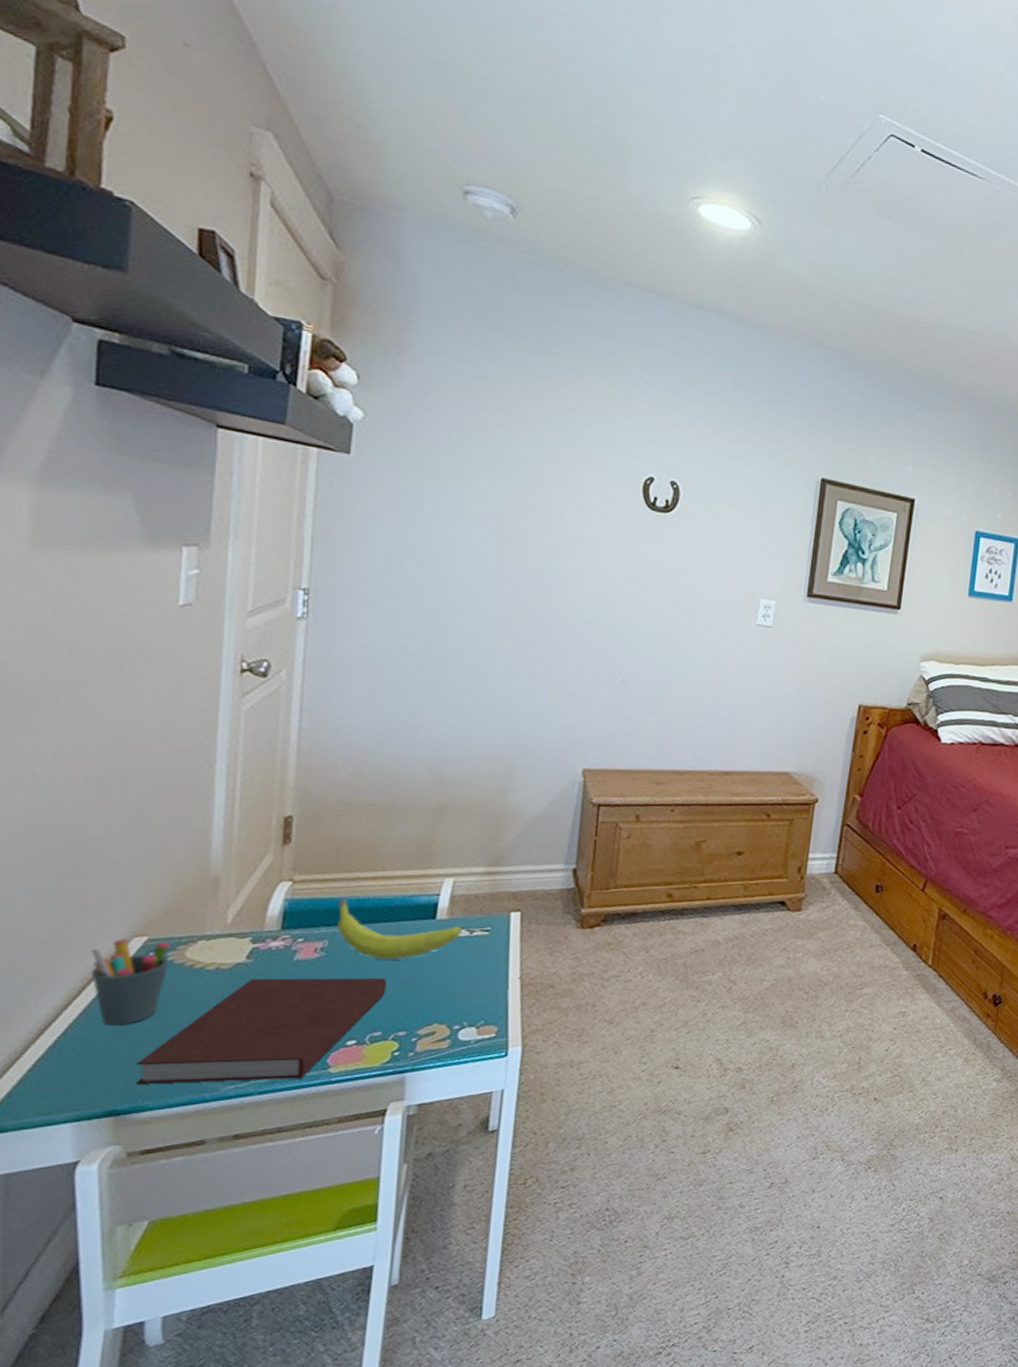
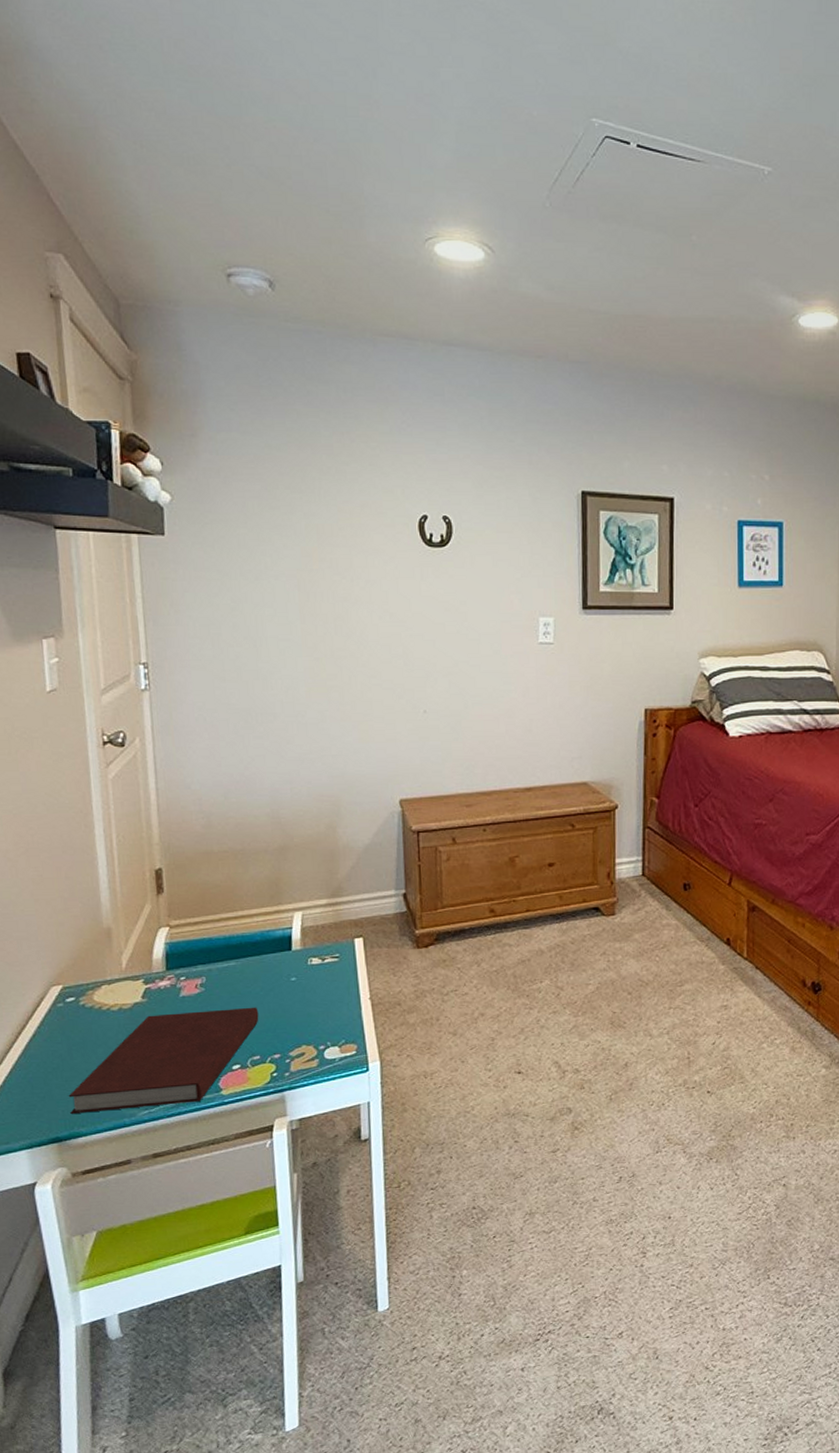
pen holder: present [91,938,170,1025] -> none [20,988,82,1064]
fruit: present [337,898,462,960] -> none [209,937,315,991]

